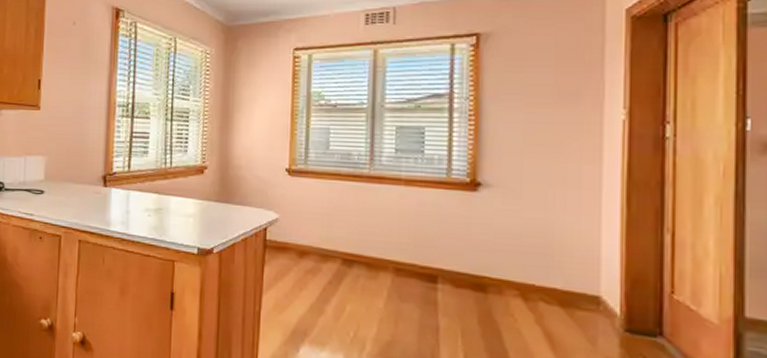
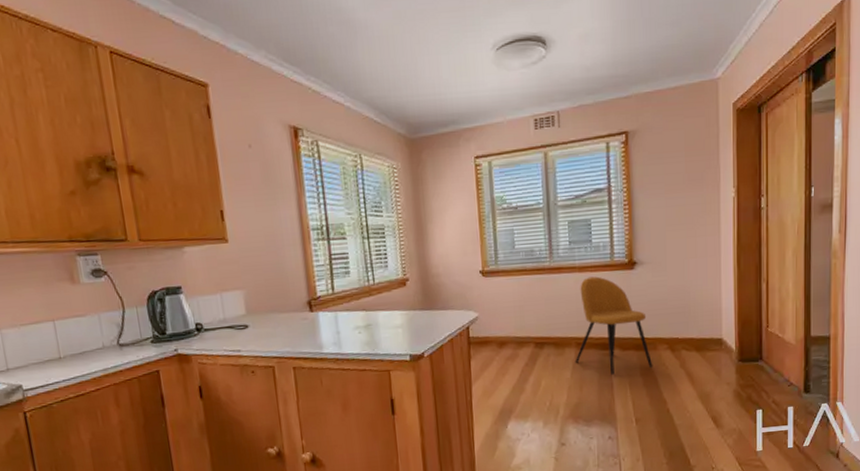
chair: none [390,192,497,316] -> present [575,276,653,375]

